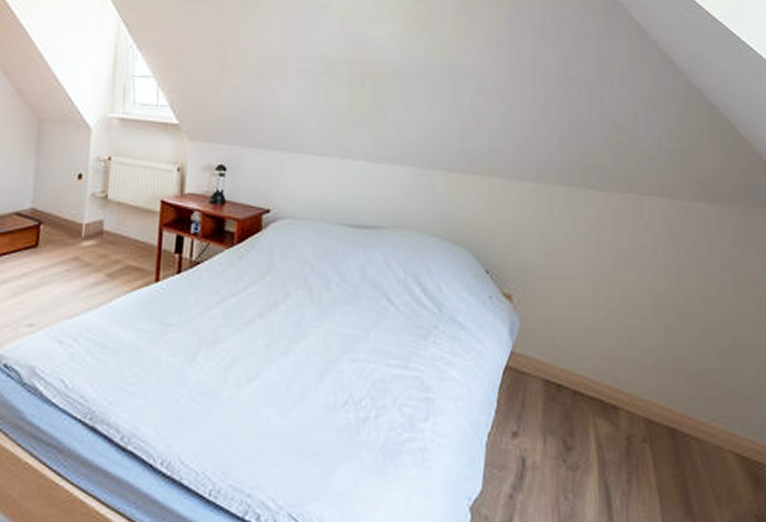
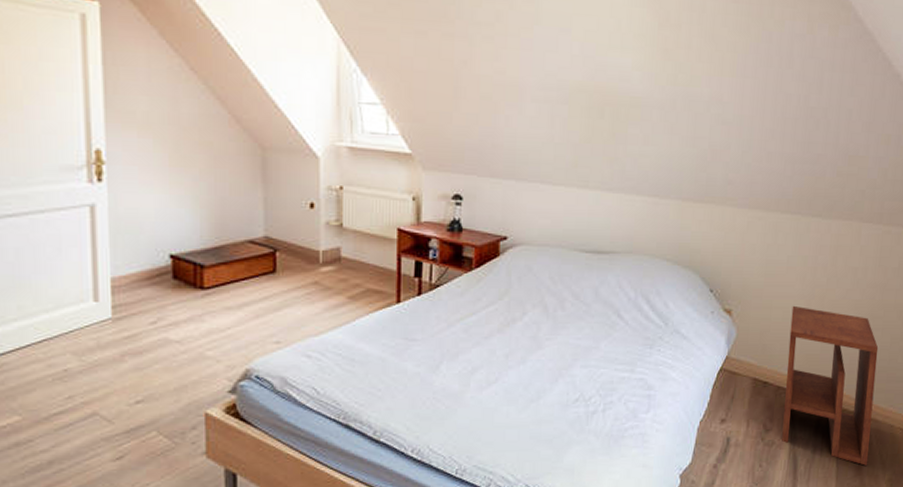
side table: none [579,290,699,502] -> present [782,305,879,466]

